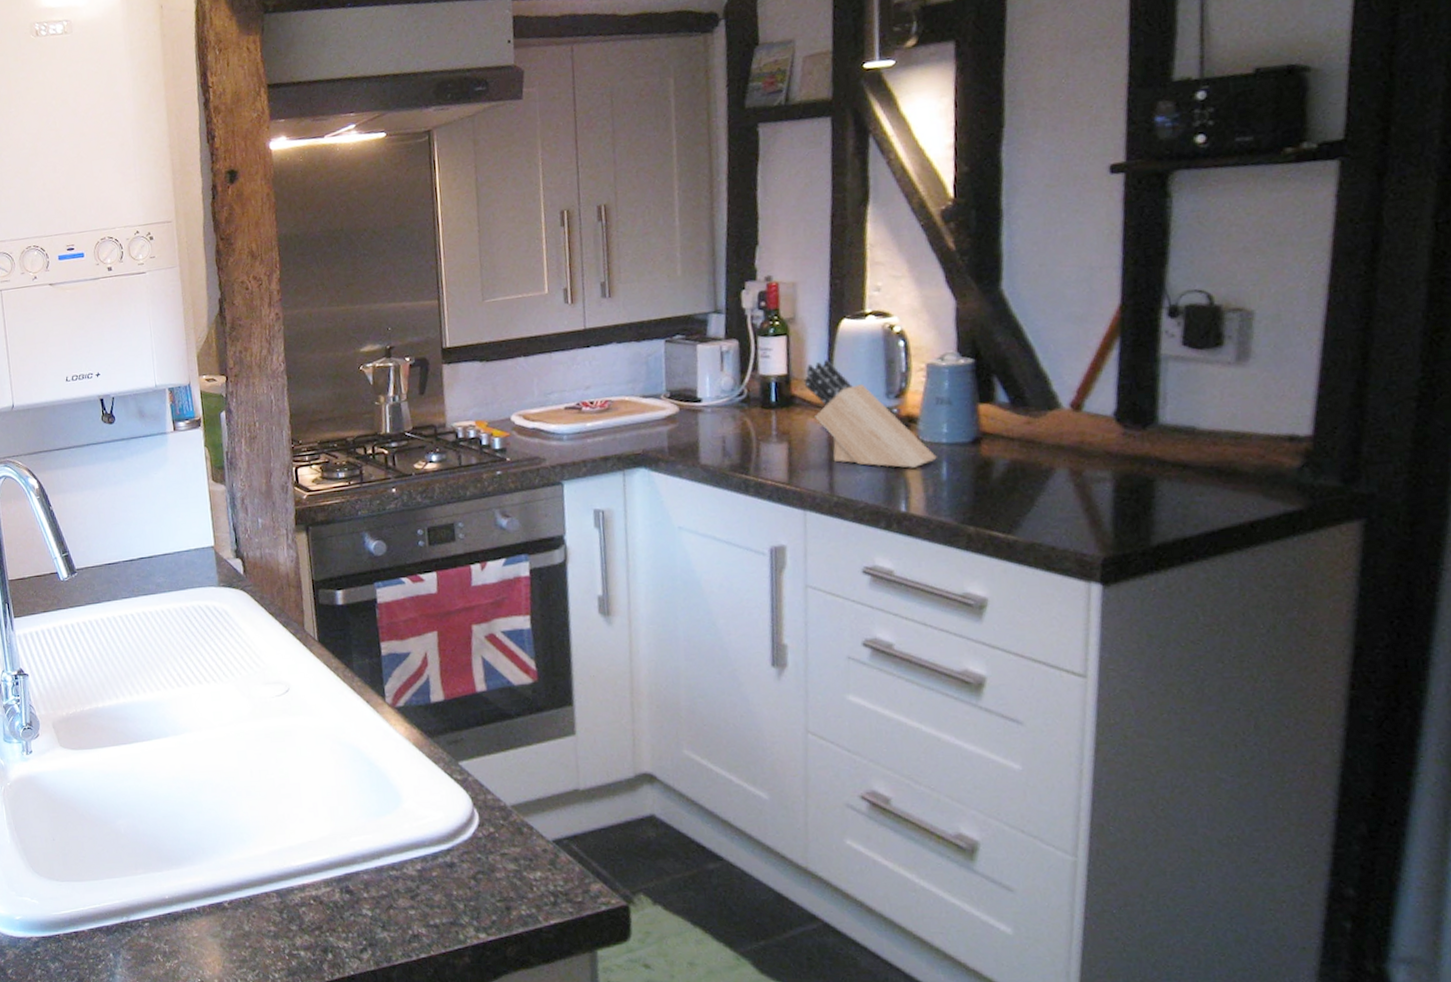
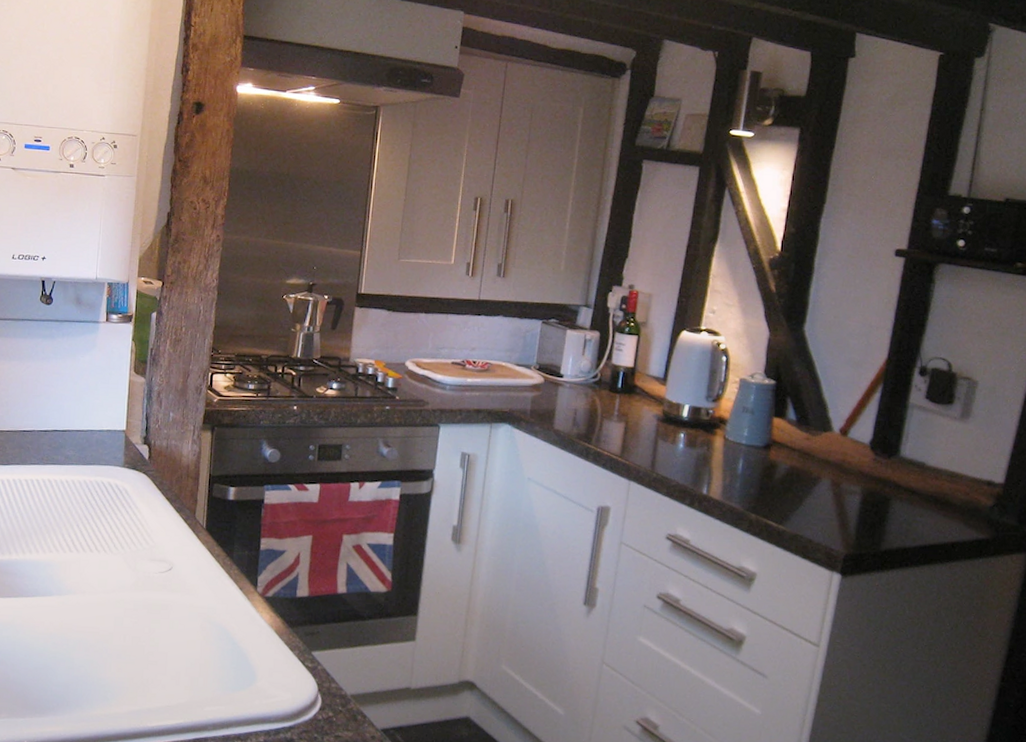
knife block: present [804,360,937,468] -> none [645,361,736,460]

